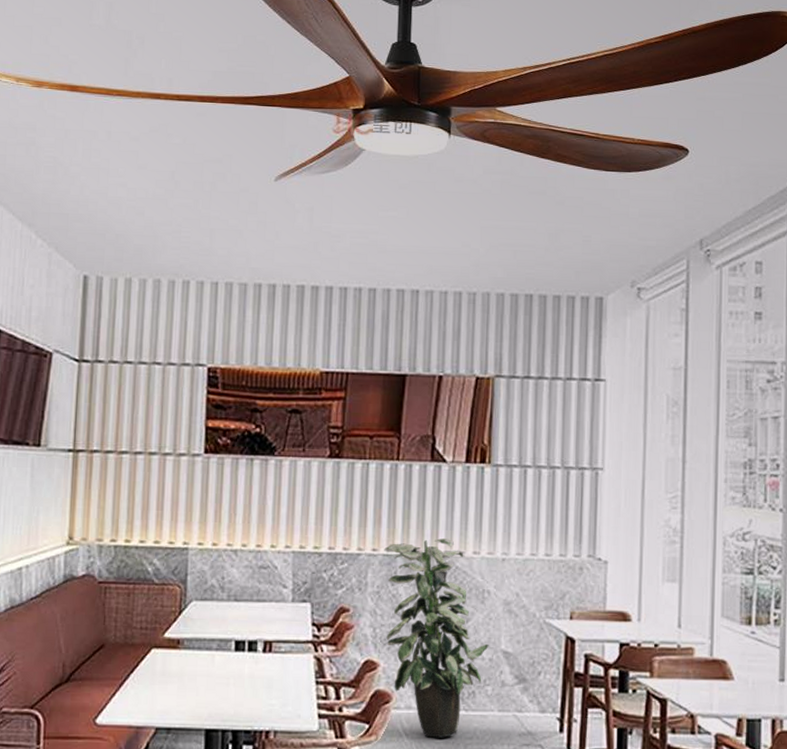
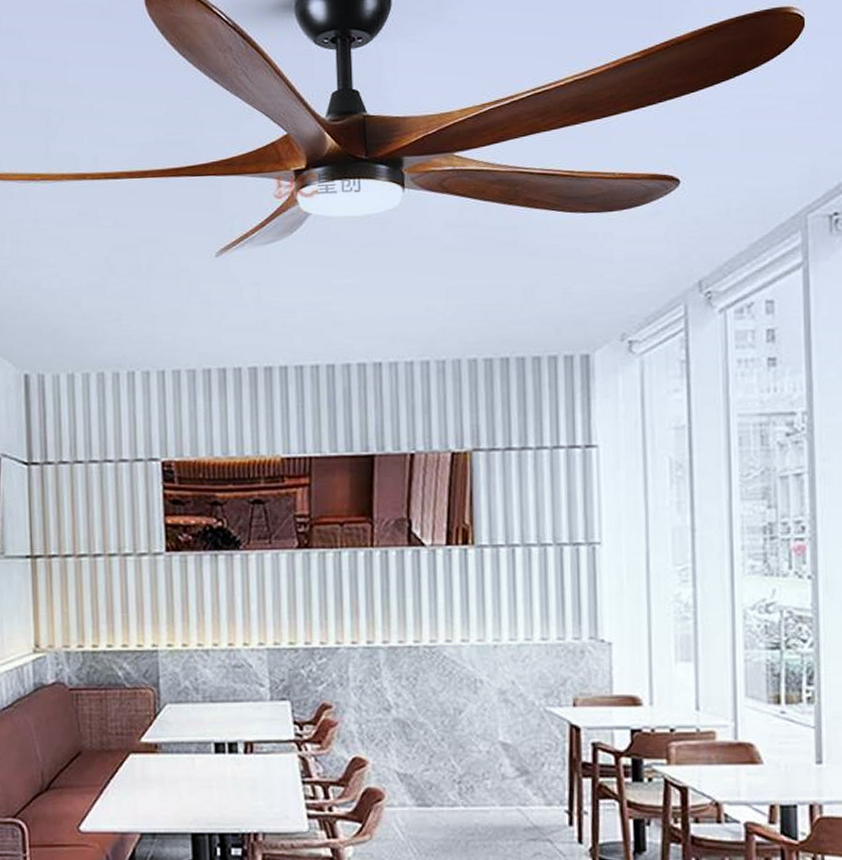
indoor plant: present [384,537,489,738] -> none [364,626,486,835]

